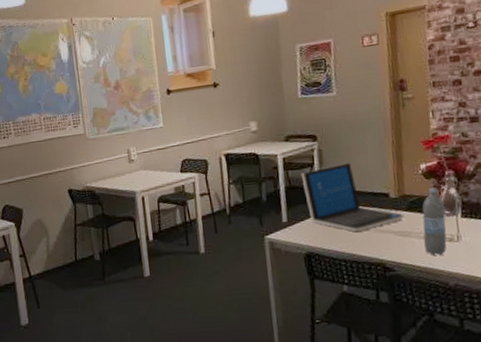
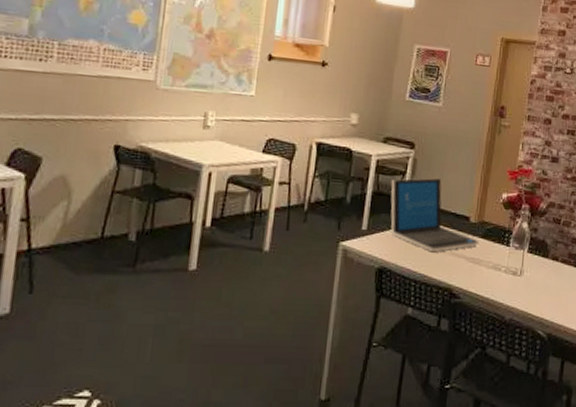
water bottle: present [422,188,447,255] -> none [491,219,516,287]

